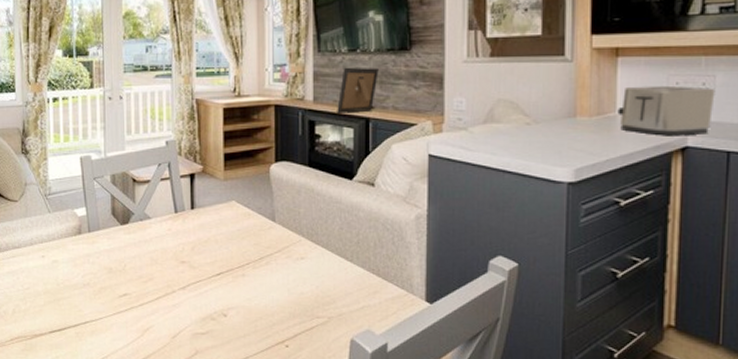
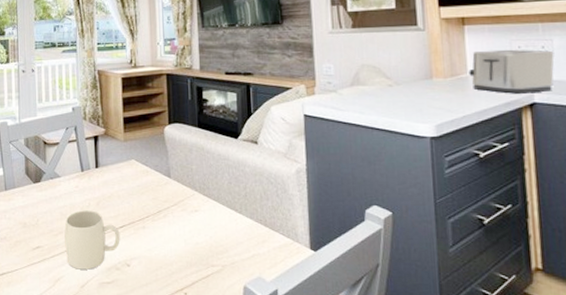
mug: none [155,255,217,319] -> present [64,210,120,270]
picture frame: present [337,67,379,115] -> none [221,39,256,81]

